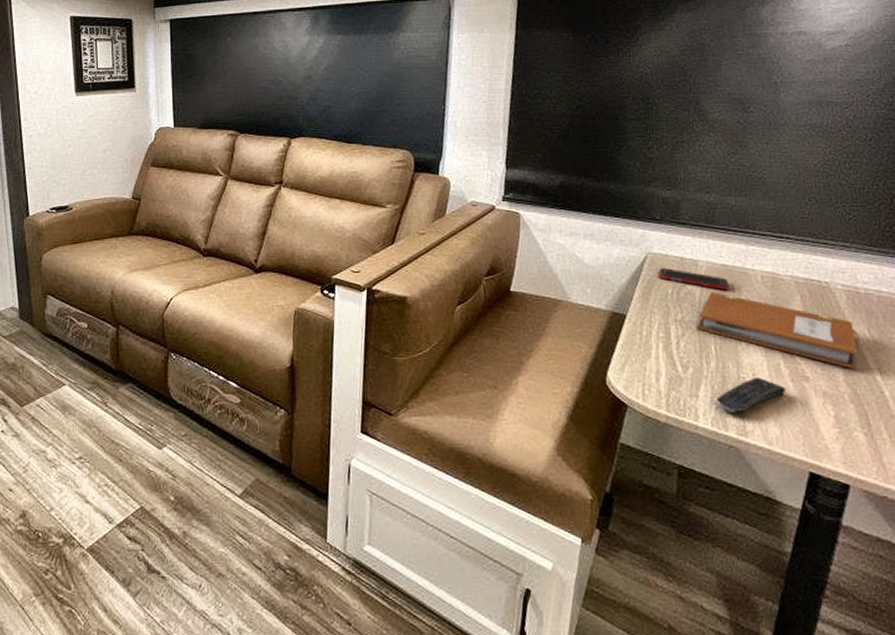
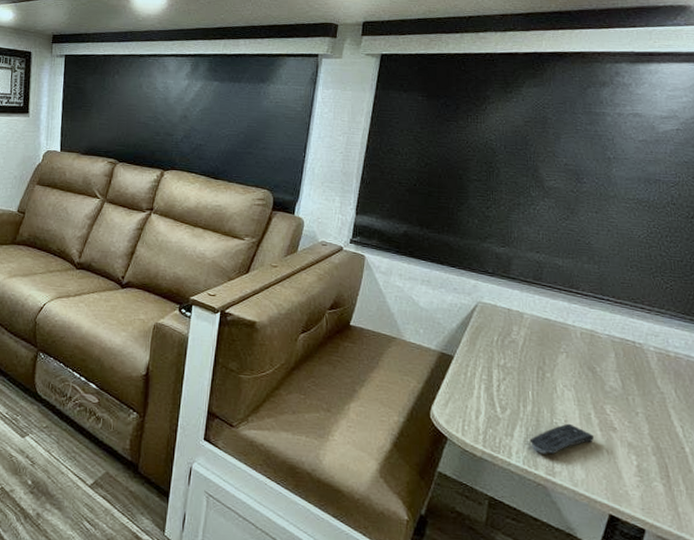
cell phone: present [658,267,729,291] -> none [487,316,550,343]
notebook: present [697,291,860,368] -> none [517,342,667,424]

